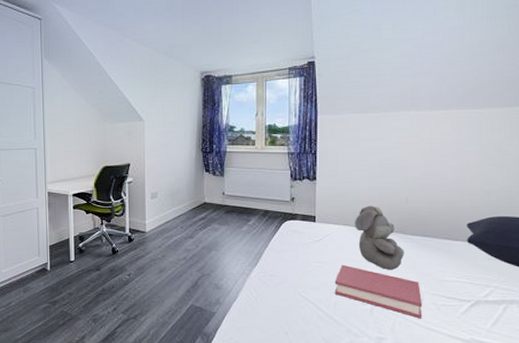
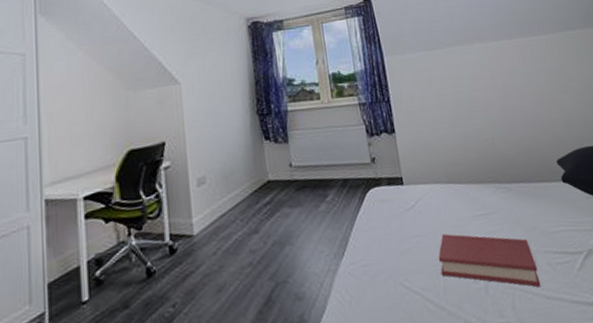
teddy bear: present [355,205,404,271] -> none [445,154,505,231]

